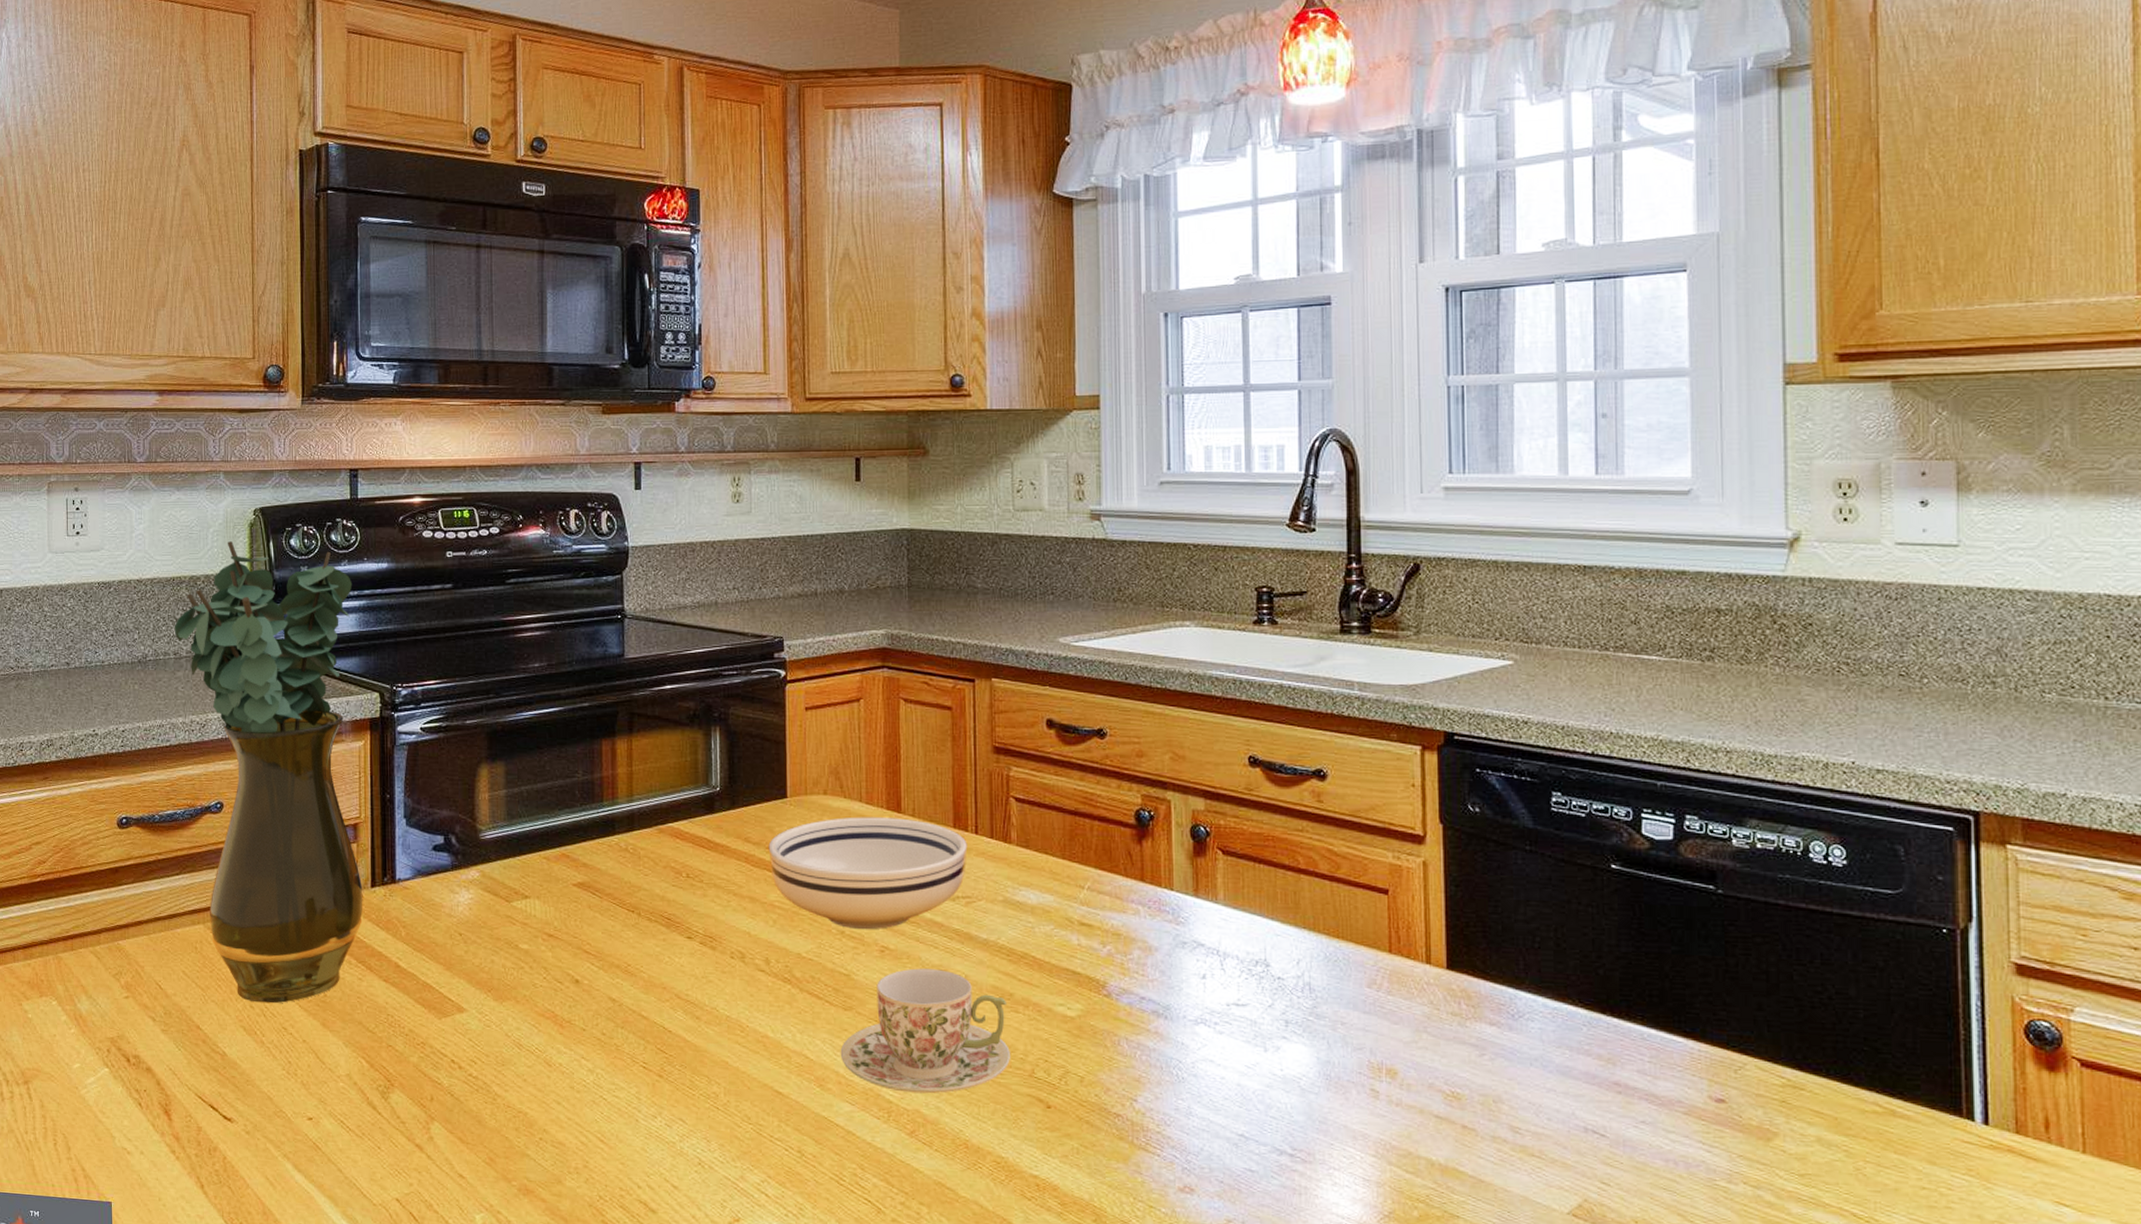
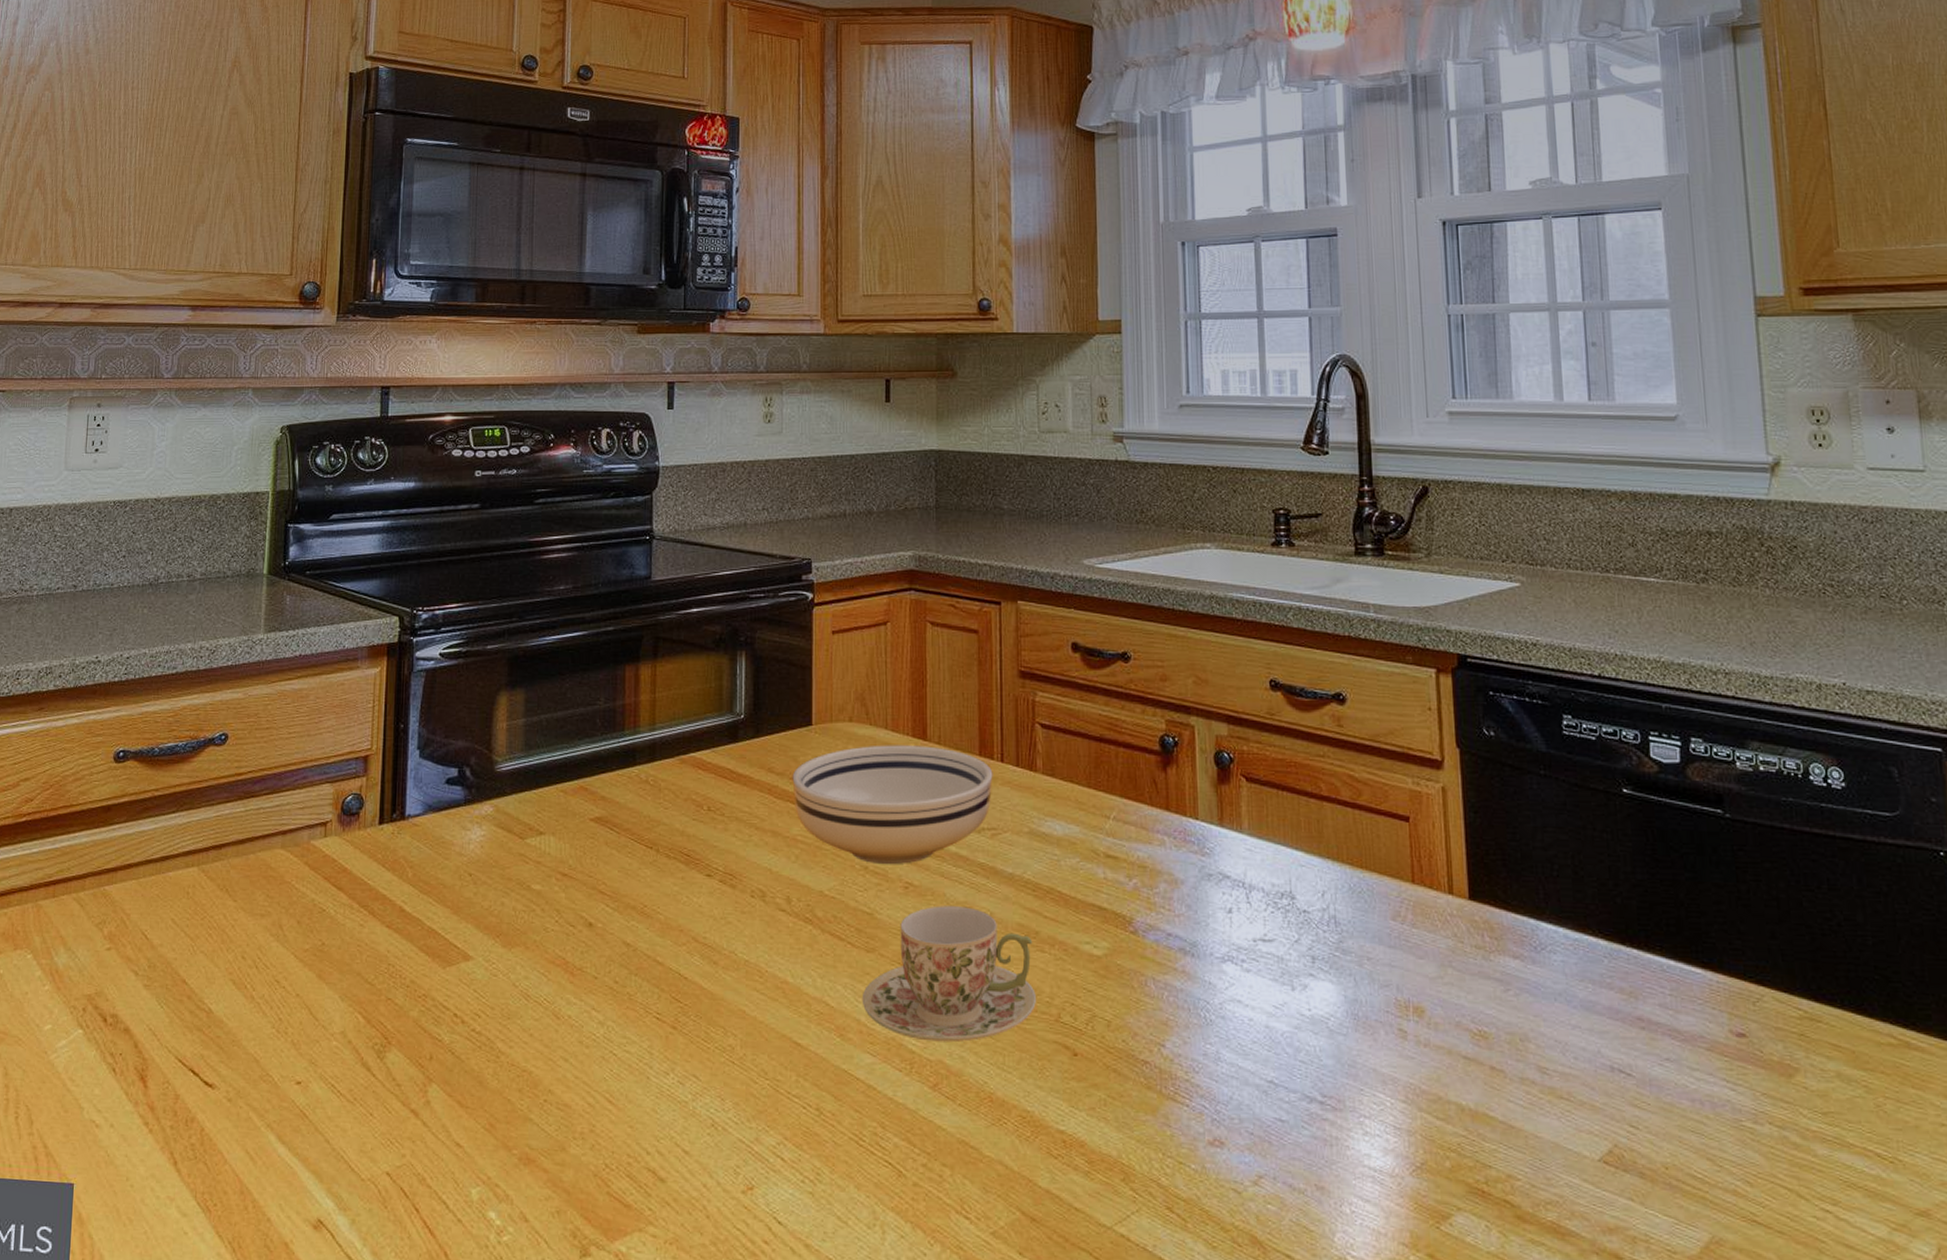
vase: present [174,541,364,1004] -> none [189,459,378,954]

